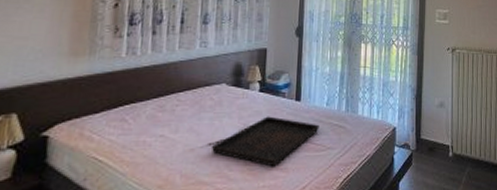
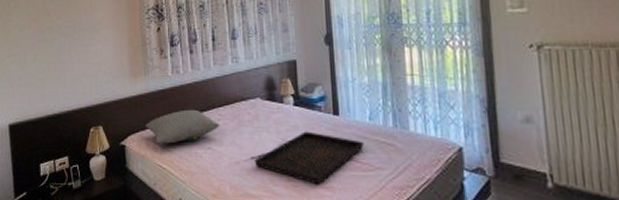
pillow: none [81,94,178,133] -> present [145,109,221,144]

